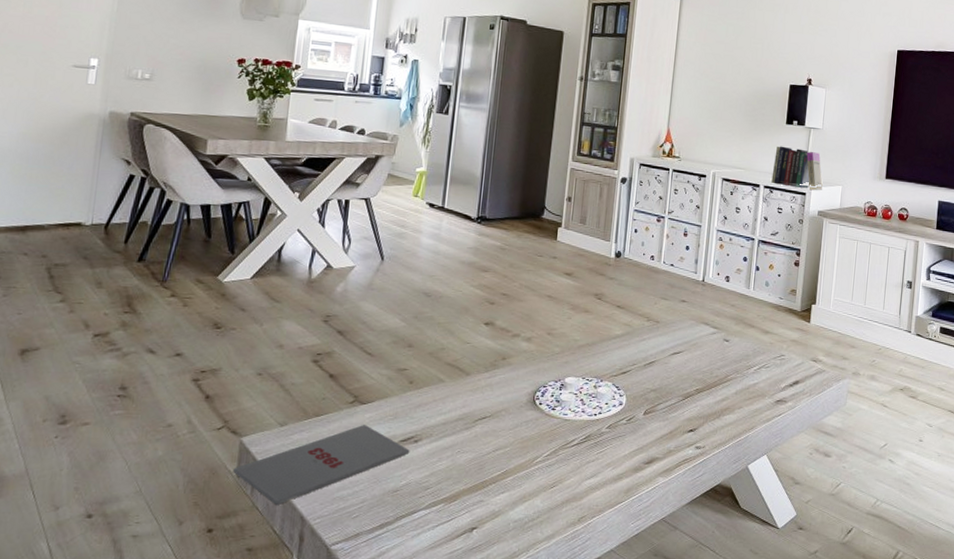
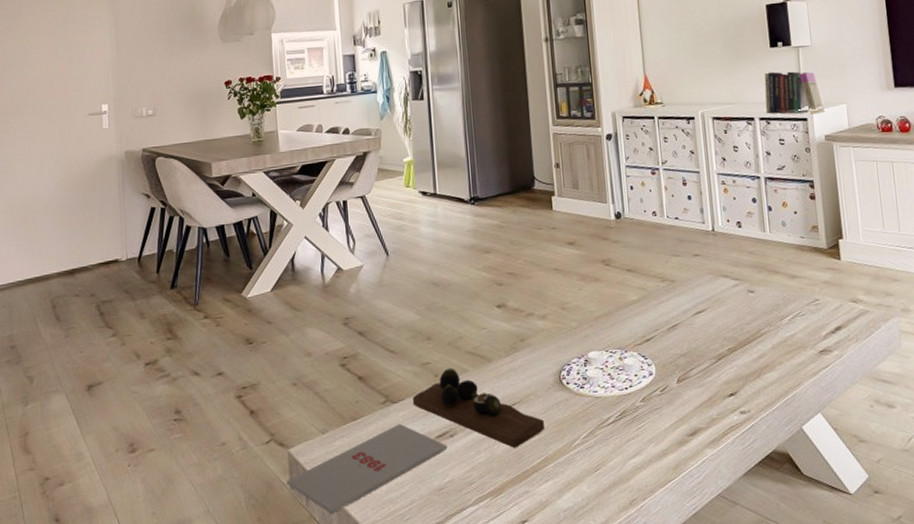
decorative tray: none [381,376,512,459] -> present [412,367,545,448]

